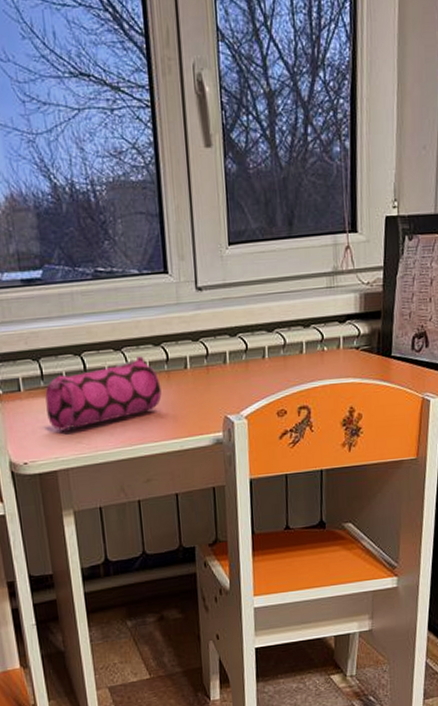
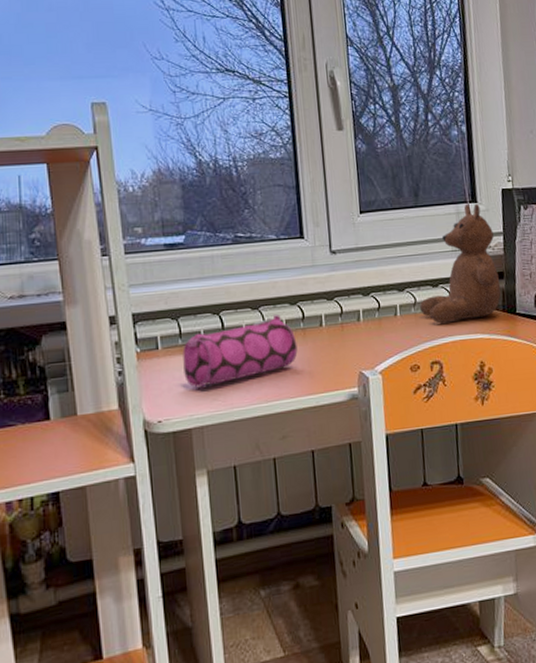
teddy bear: none [289,233,377,366] -> present [420,203,501,323]

